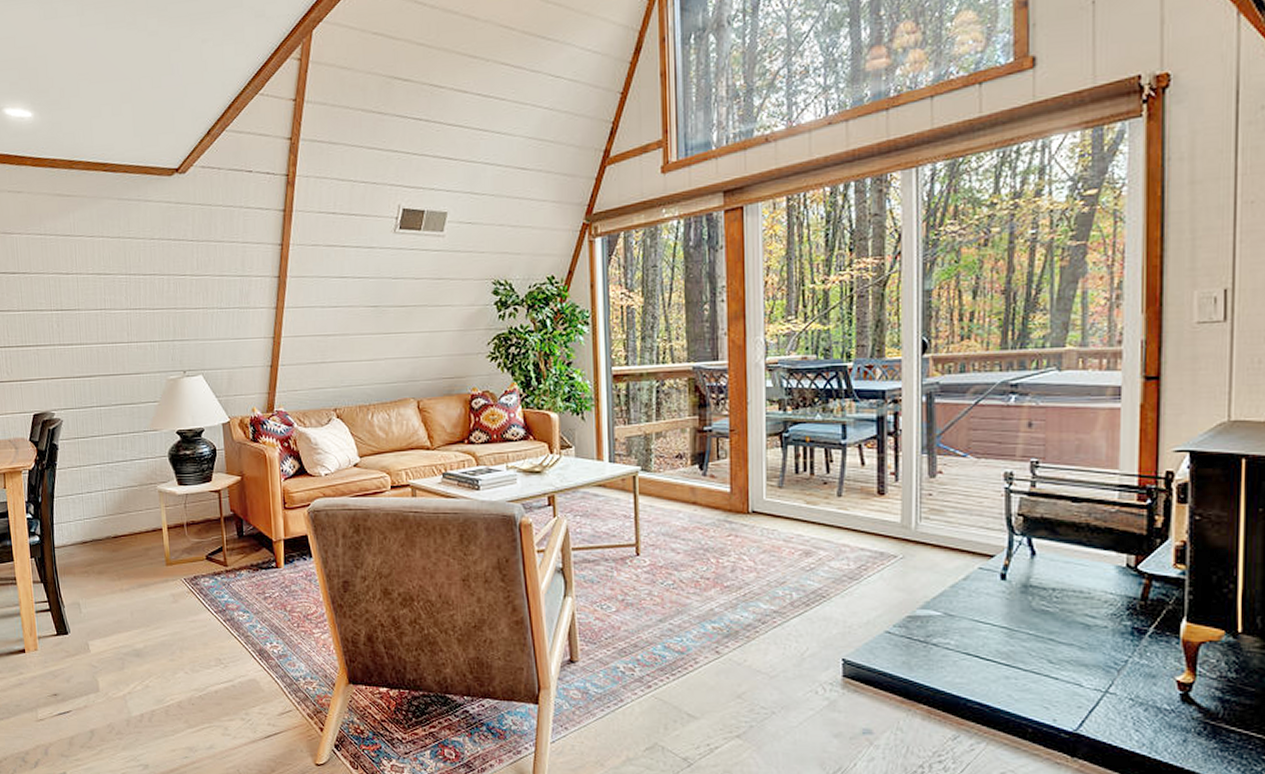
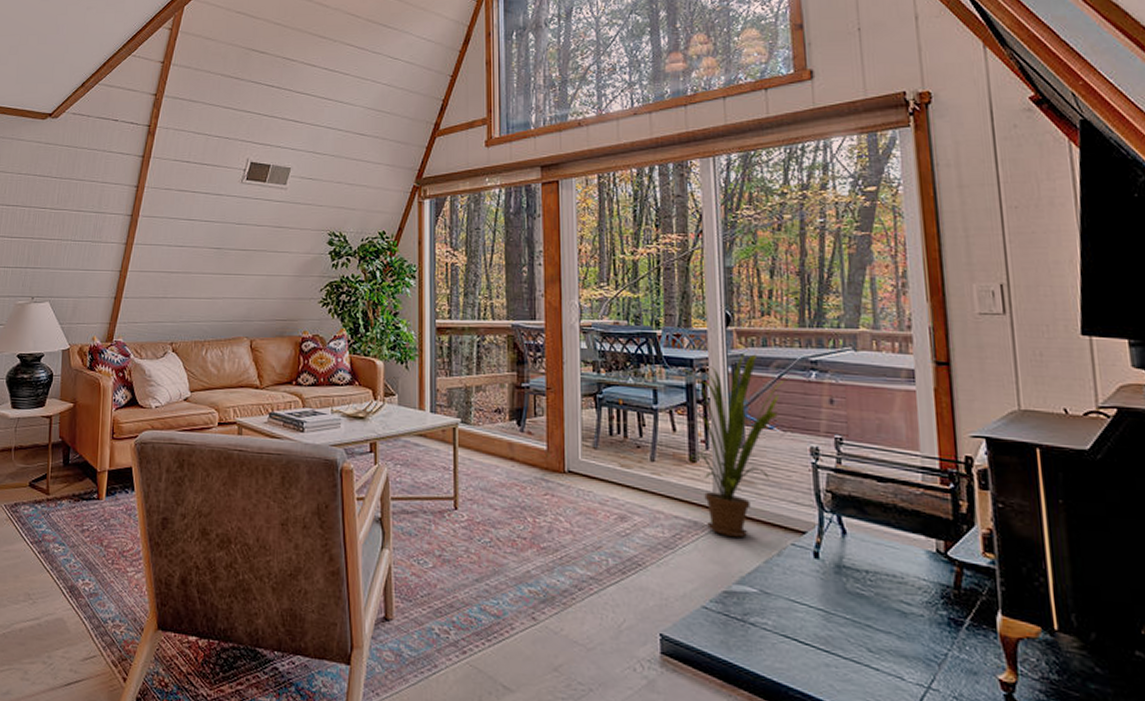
house plant: none [870,381,985,564] -> present [679,354,788,537]

